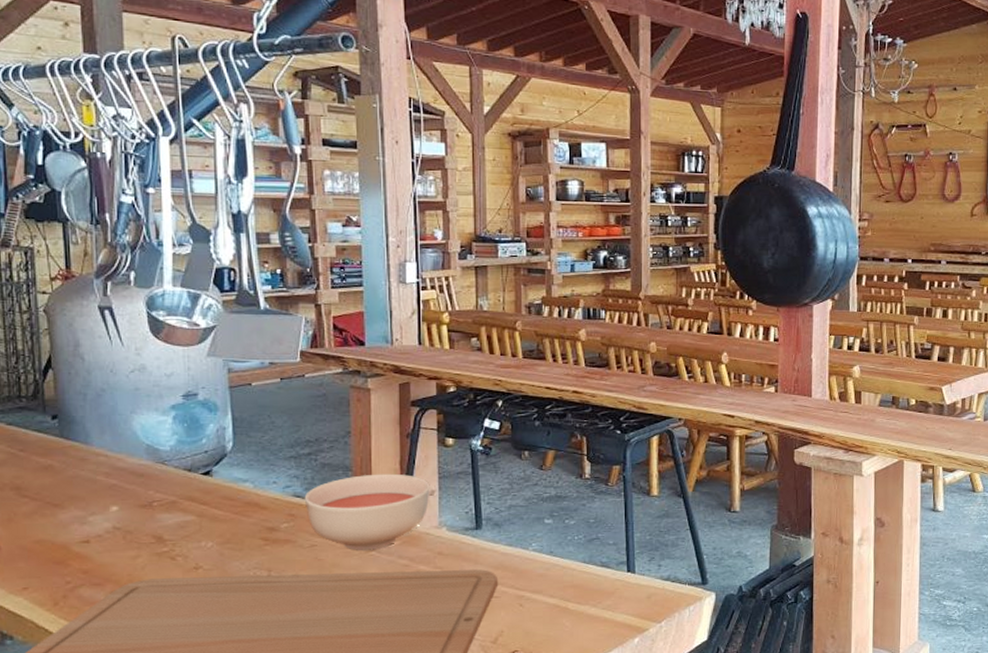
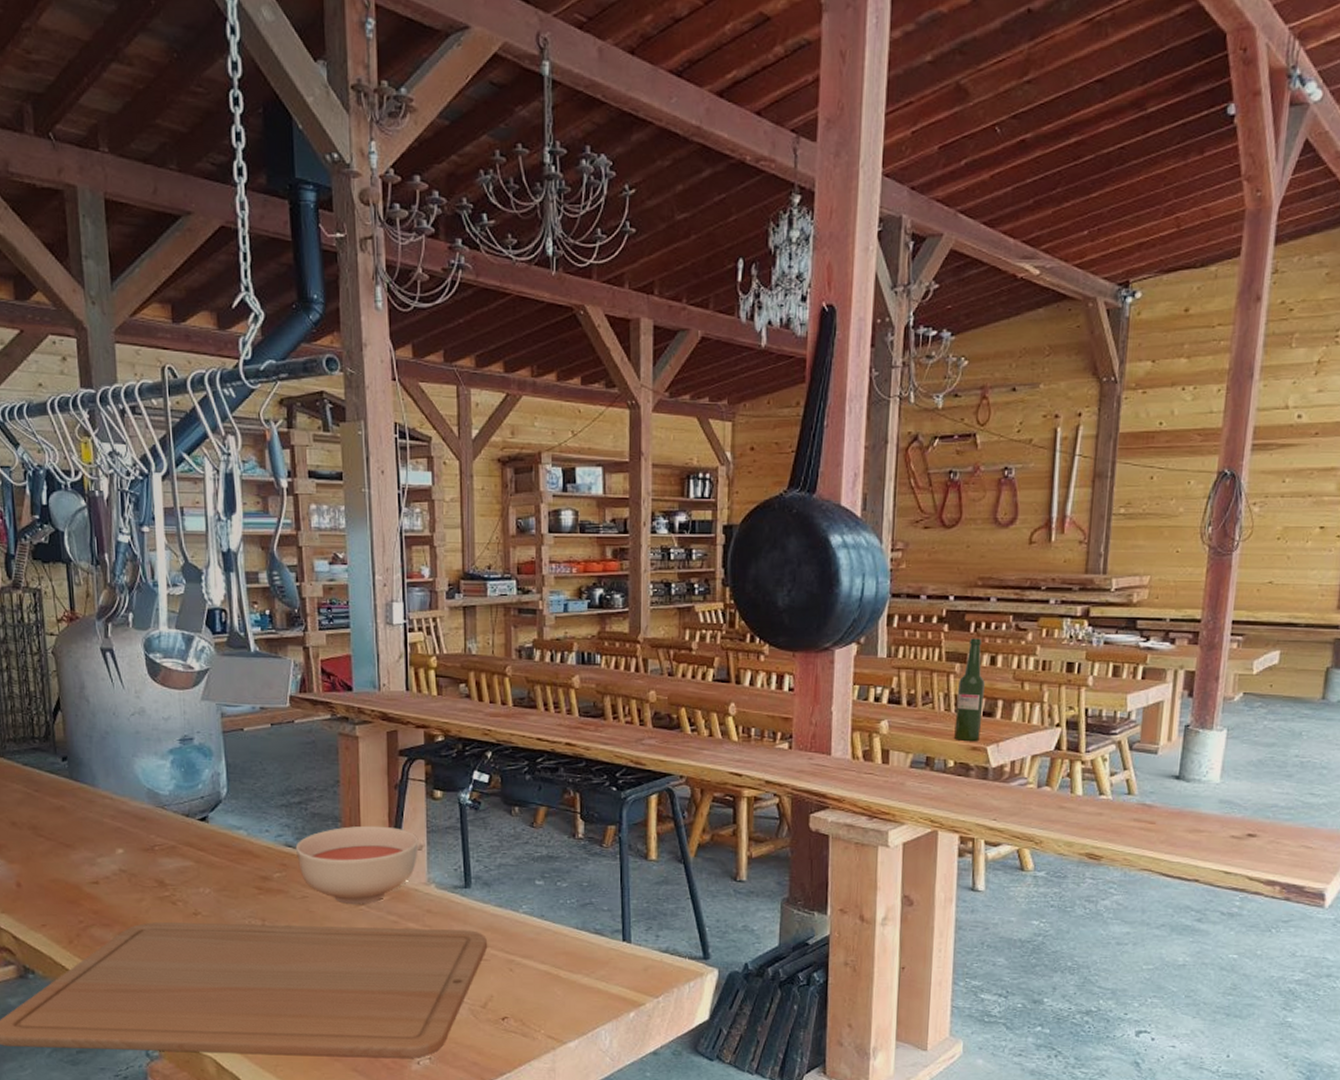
beer bottle: none [915,295,939,383] -> present [954,638,985,742]

